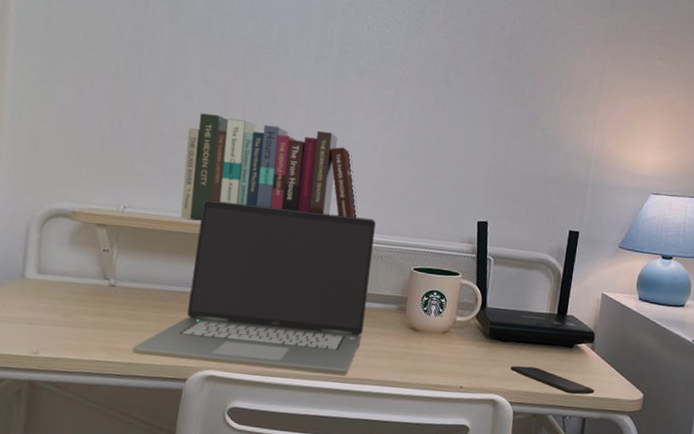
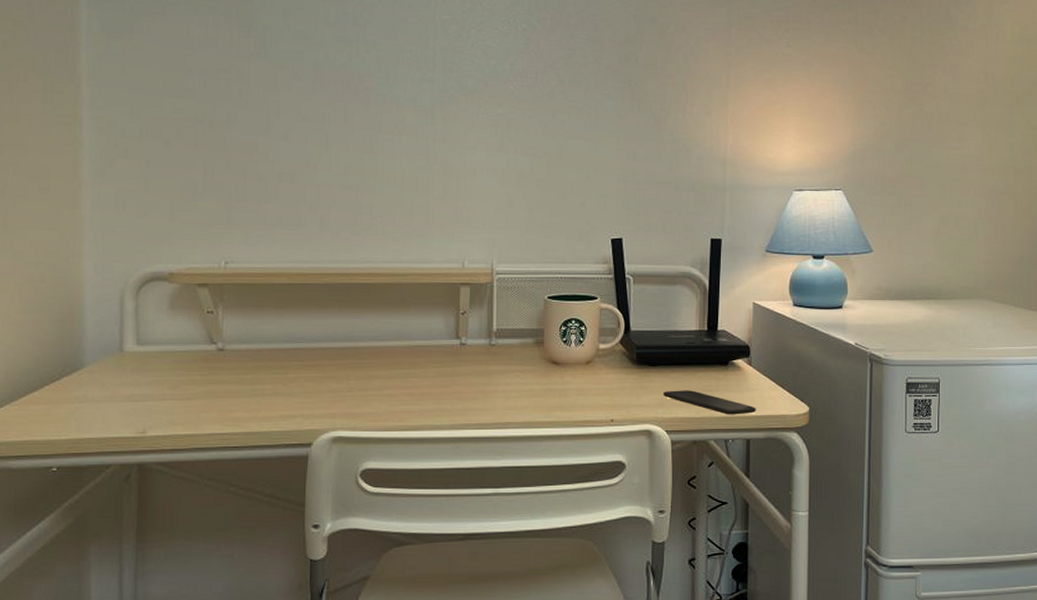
laptop: present [132,199,376,375] -> none [248,245,501,423]
books: present [180,113,359,221] -> none [288,152,482,269]

